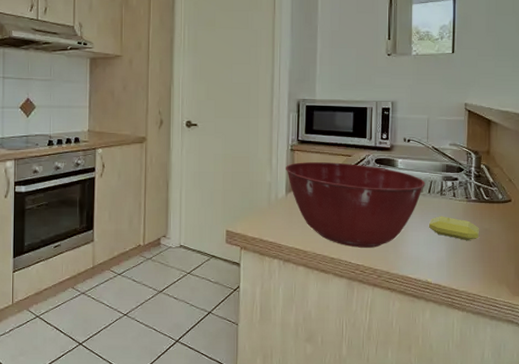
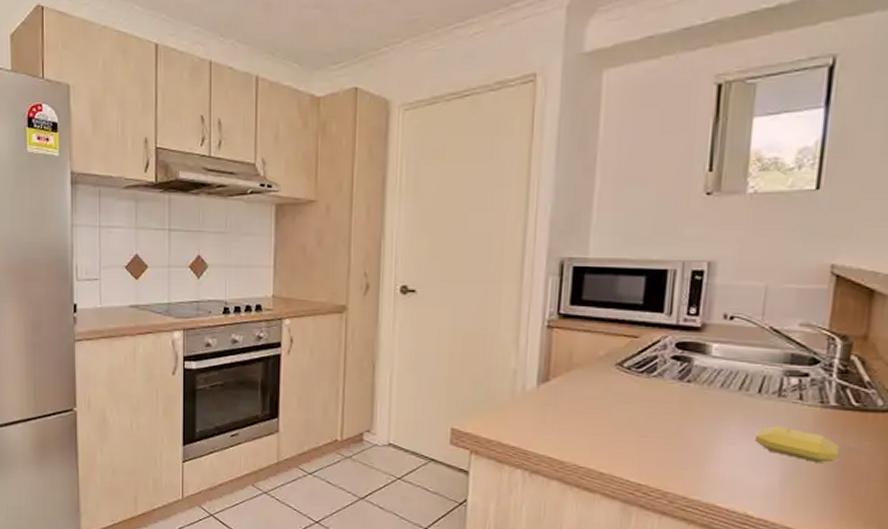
mixing bowl: present [286,162,425,248] -> none [539,343,755,464]

